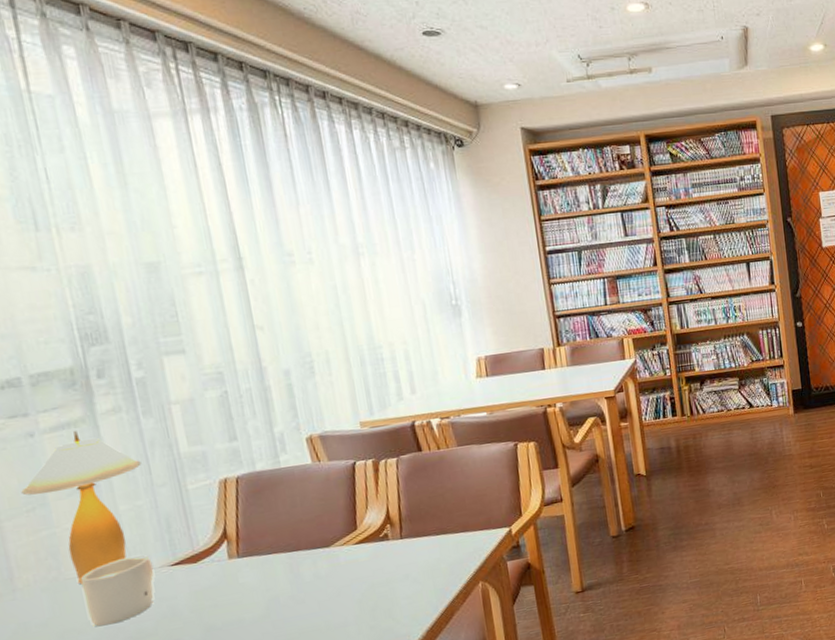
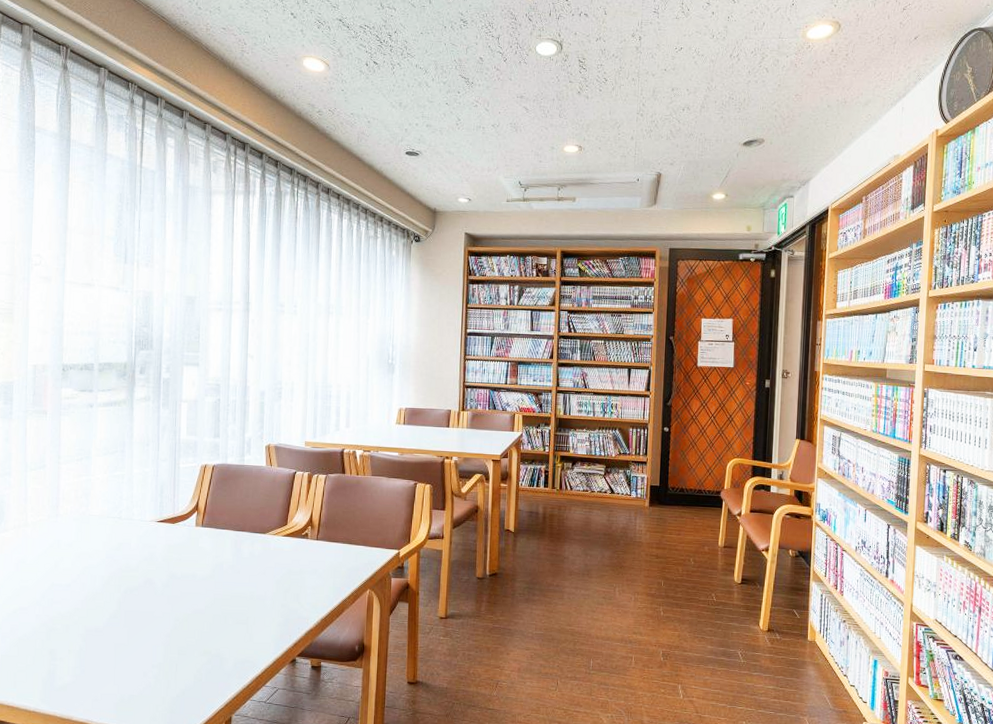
table lamp: present [21,431,142,585] -> none [77,409,154,521]
mug: present [80,555,155,627] -> none [98,508,146,556]

